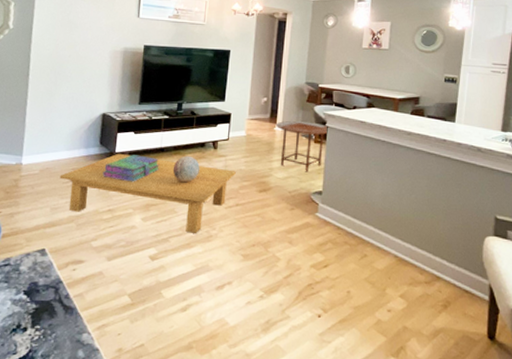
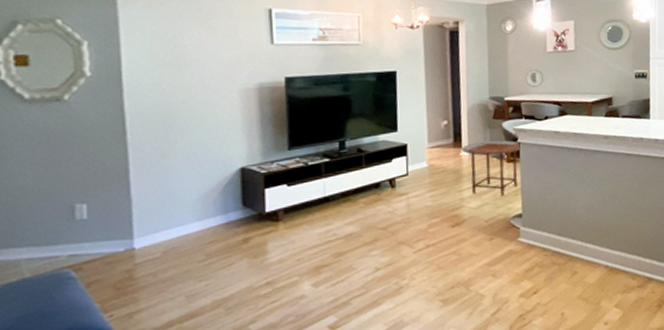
coffee table: present [59,153,236,233] -> none [192,208,422,294]
stack of books: present [102,155,160,182] -> none [252,210,326,245]
decorative orb: present [172,155,200,183] -> none [343,200,377,233]

